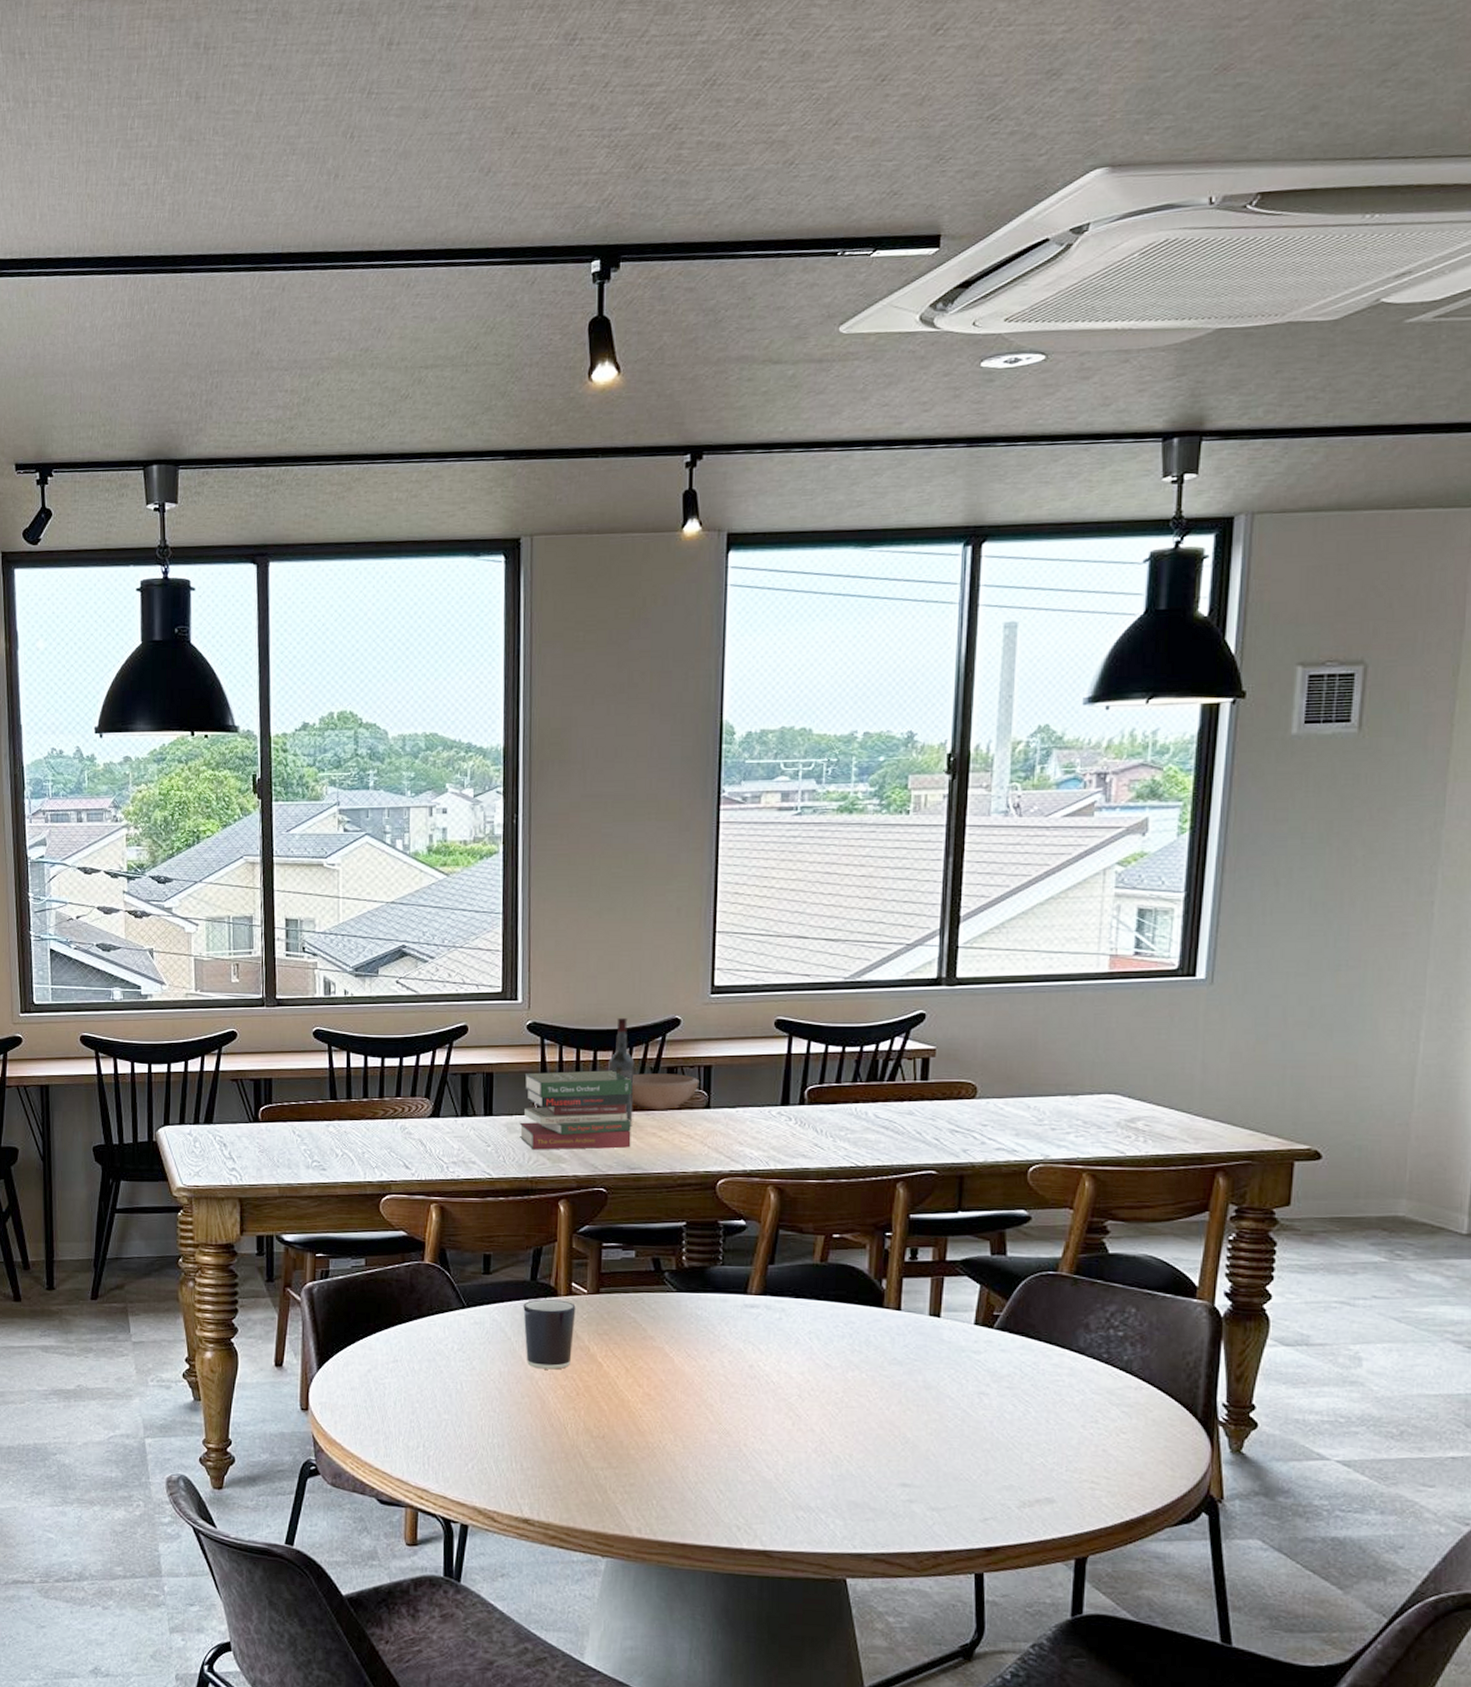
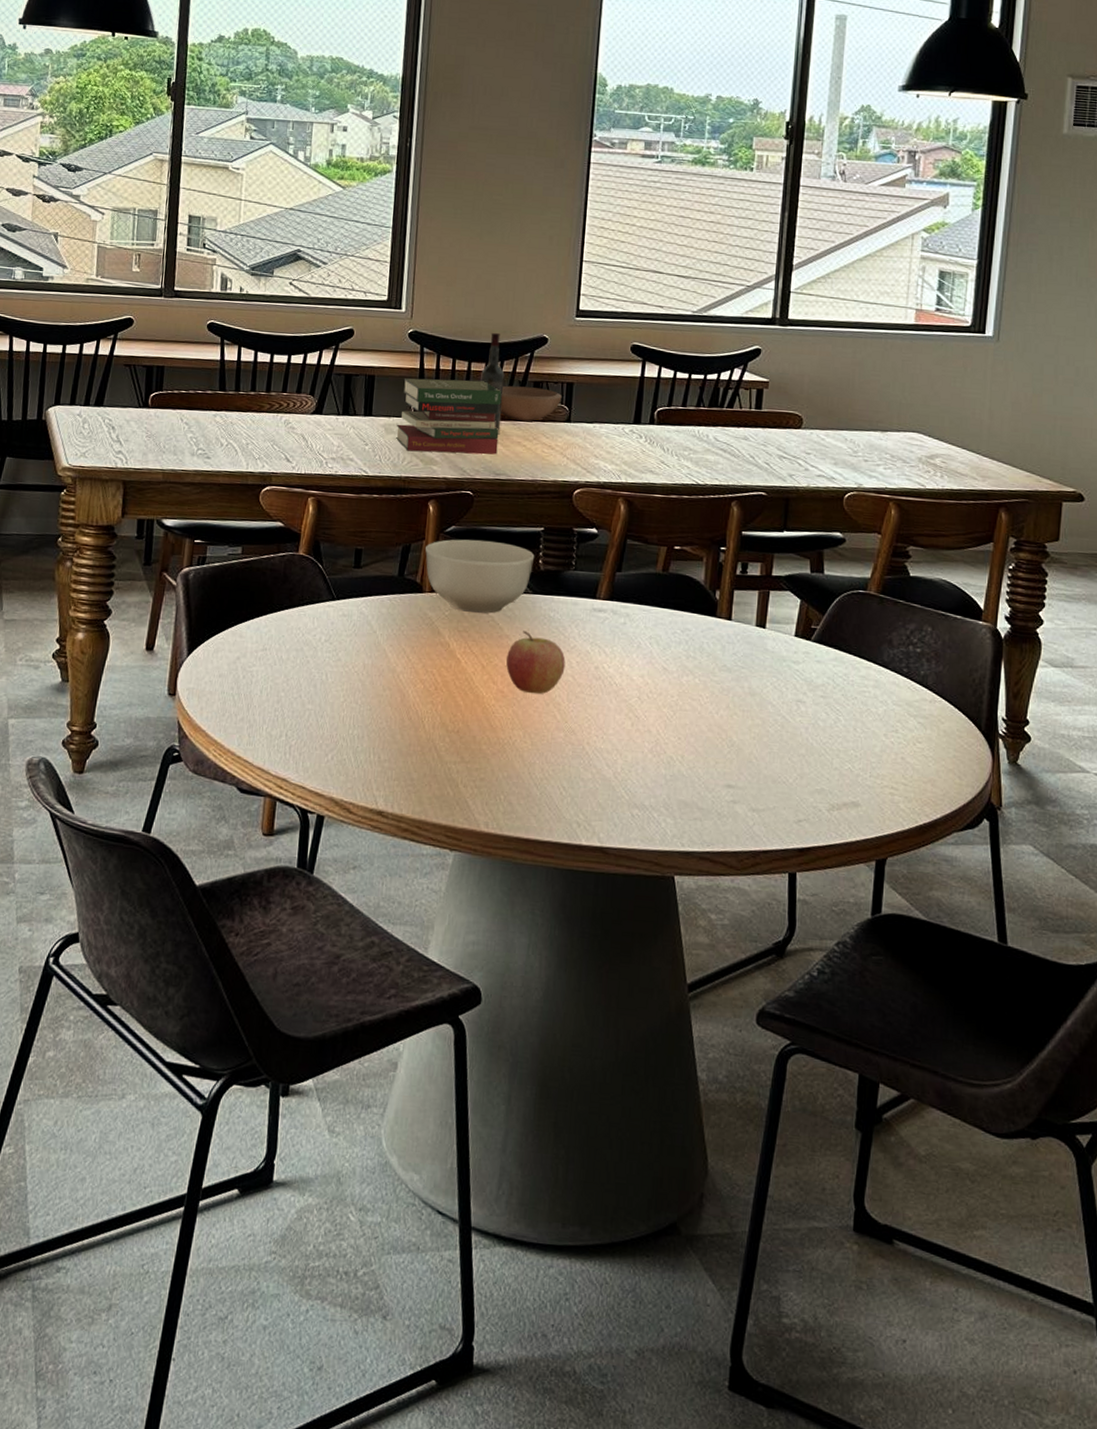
mug: present [523,1299,576,1370] -> none [389,595,439,664]
bowl: none [557,1238,678,1316] -> present [424,539,535,614]
fruit: none [652,1331,716,1396] -> present [506,631,566,694]

